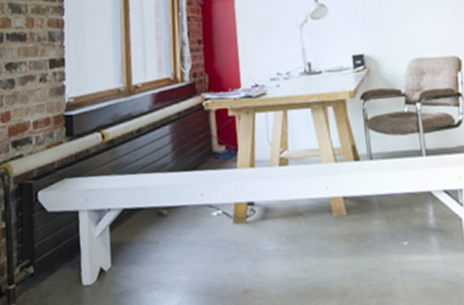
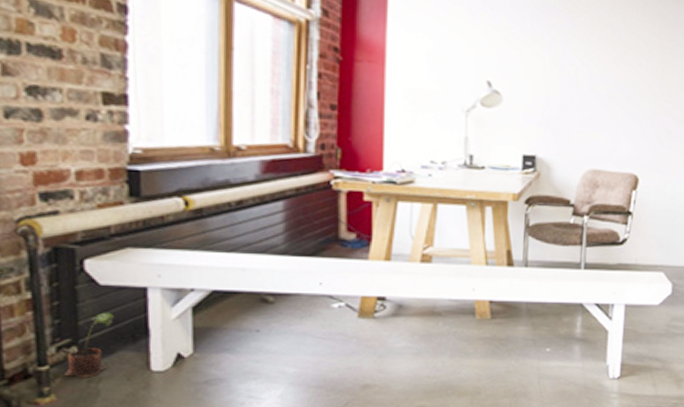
potted plant: none [25,234,57,294] -> present [64,312,114,378]

